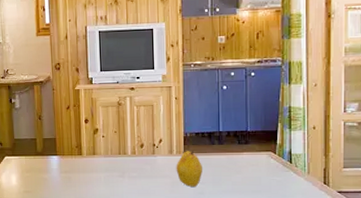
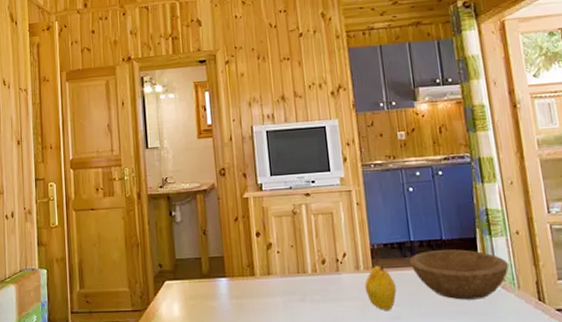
bowl: none [216,140,303,181] -> present [409,249,509,300]

